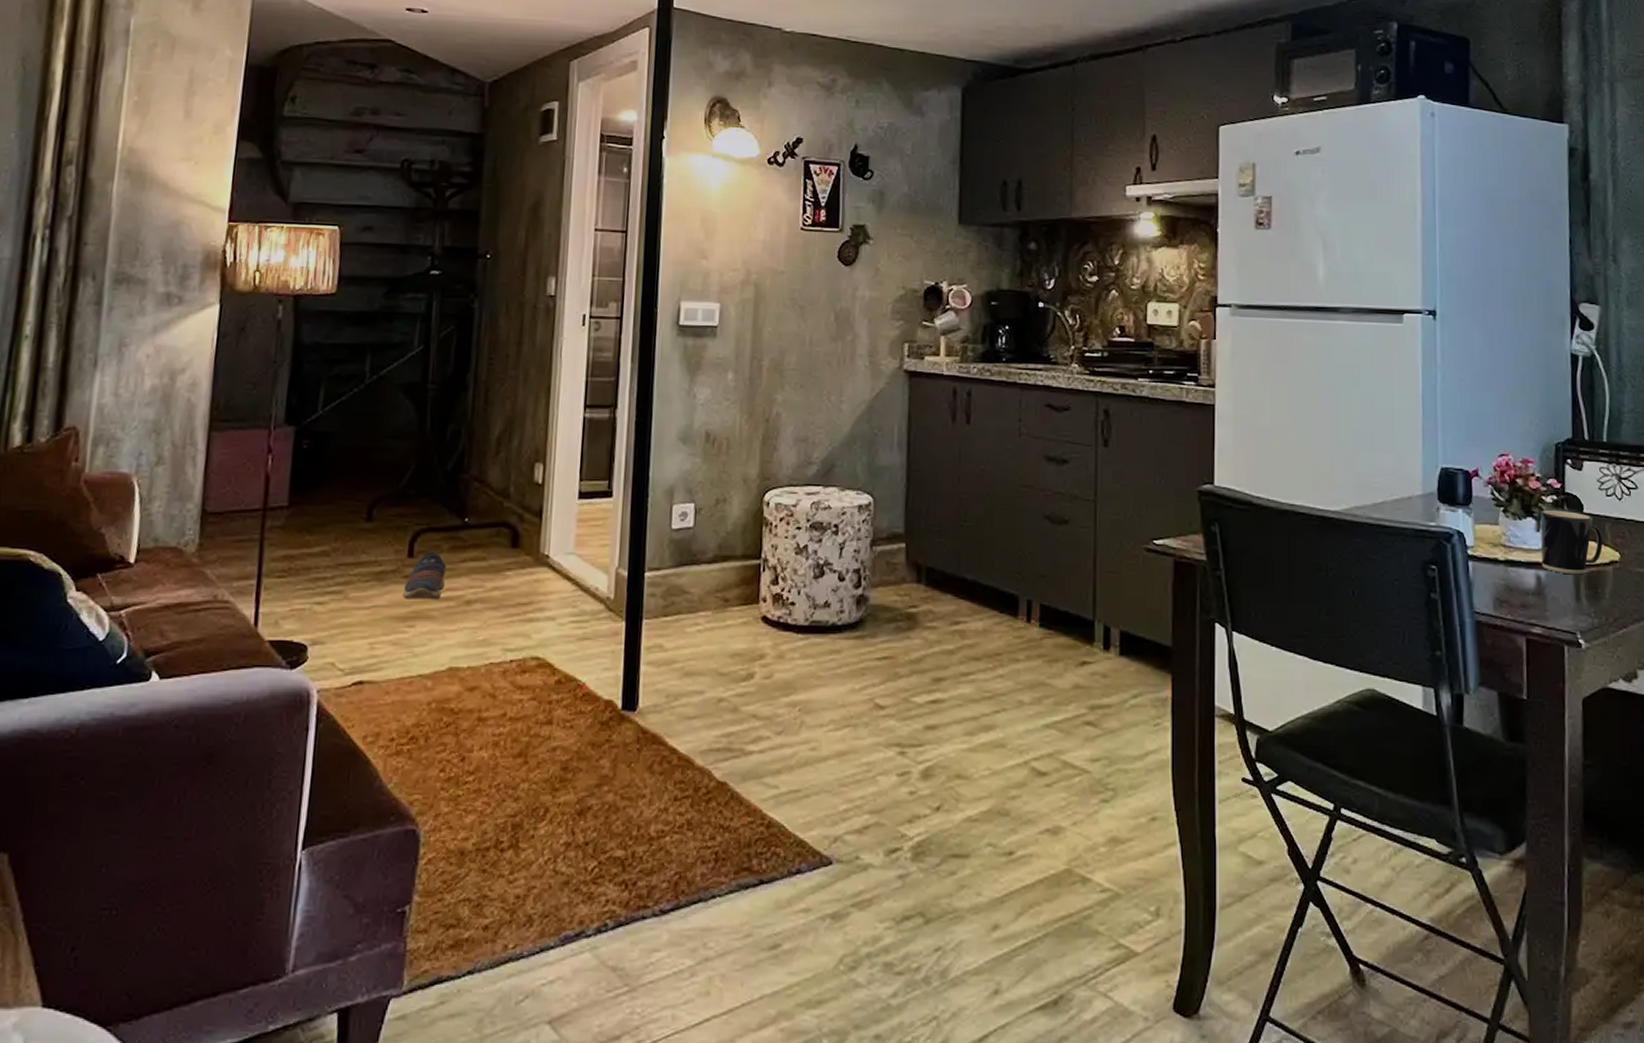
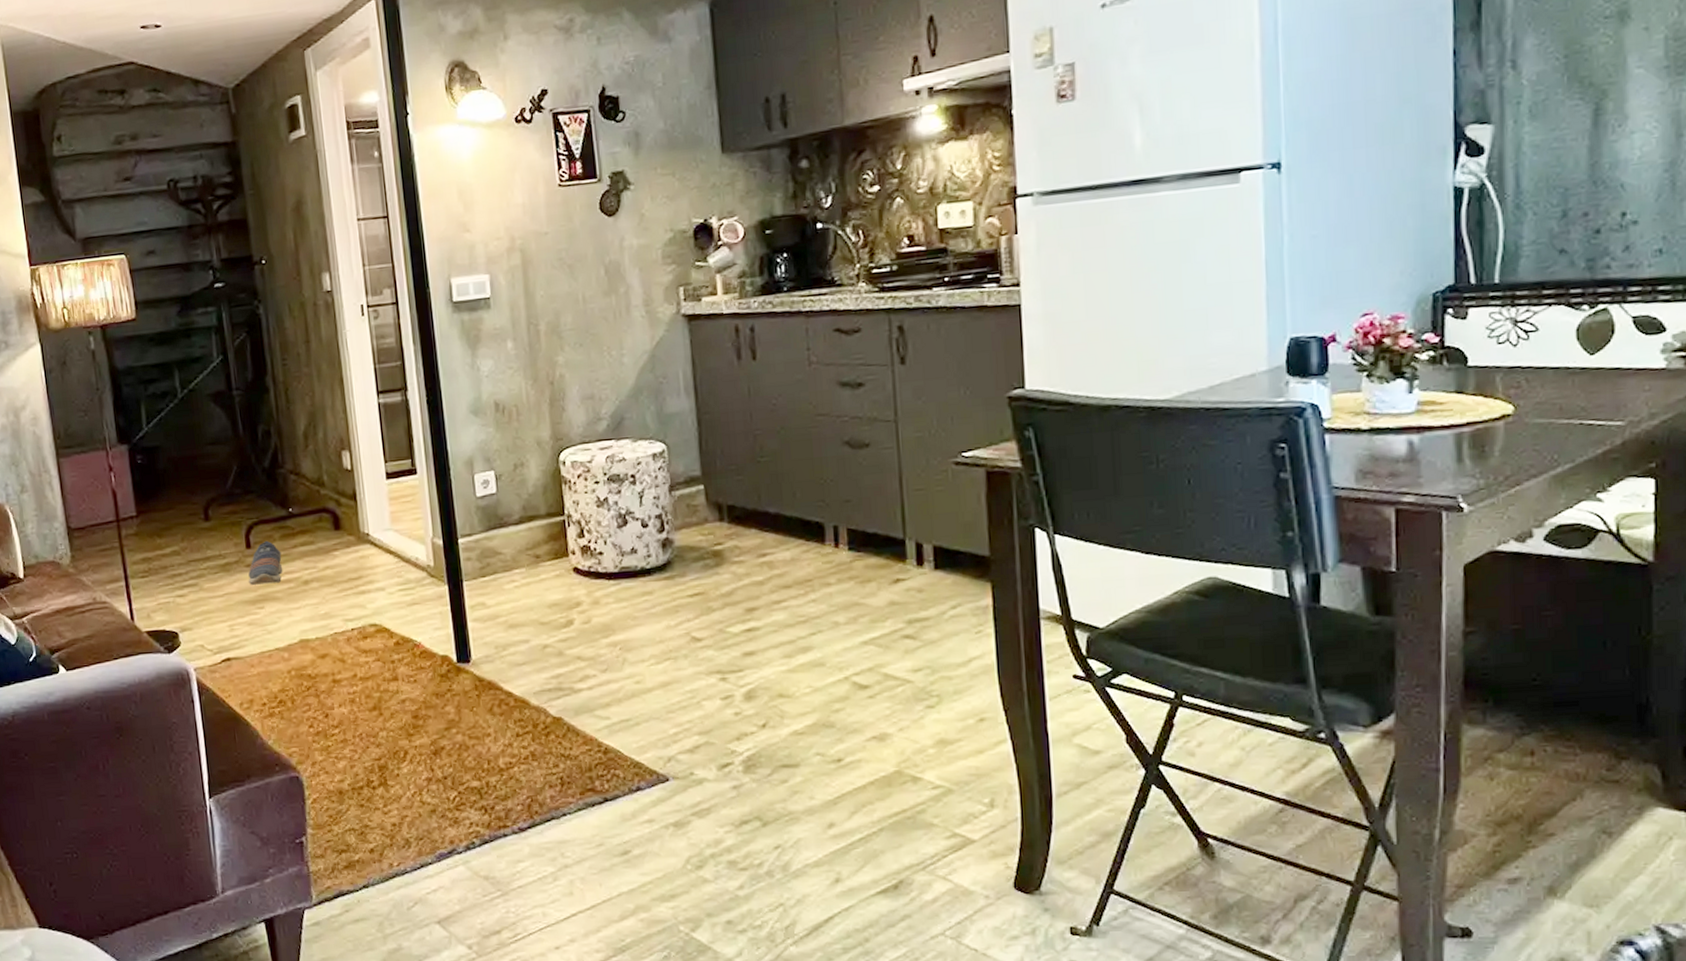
mug: present [1540,509,1603,575] -> none [1413,366,1492,436]

